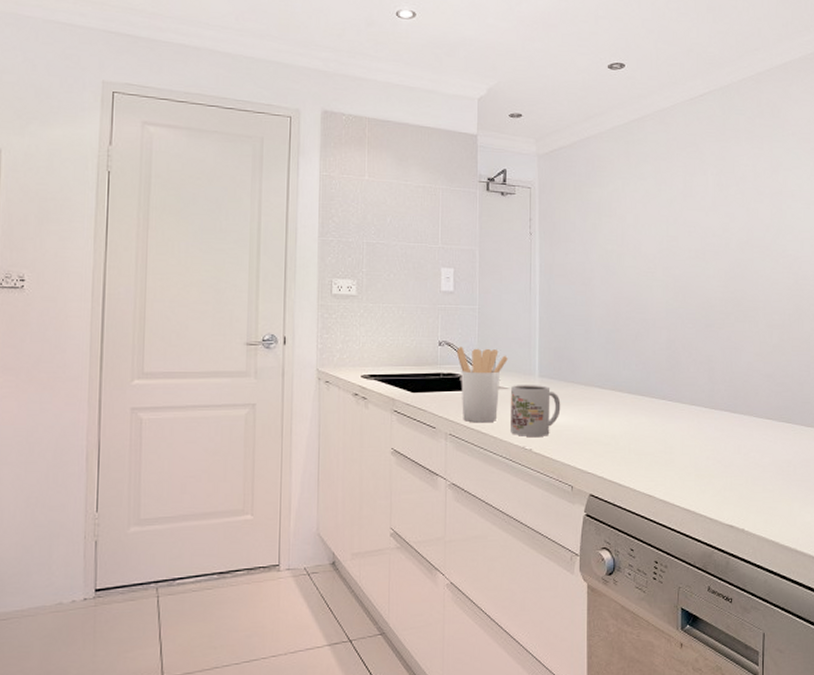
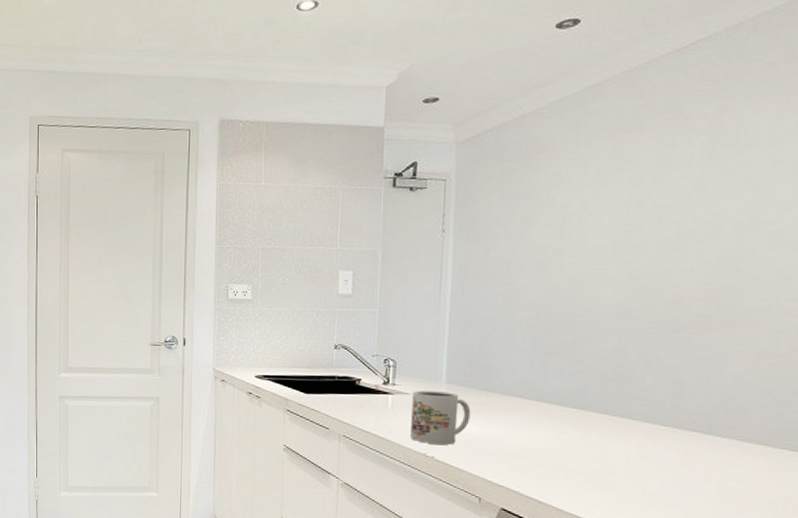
utensil holder: present [456,346,508,423] -> none [353,350,410,427]

